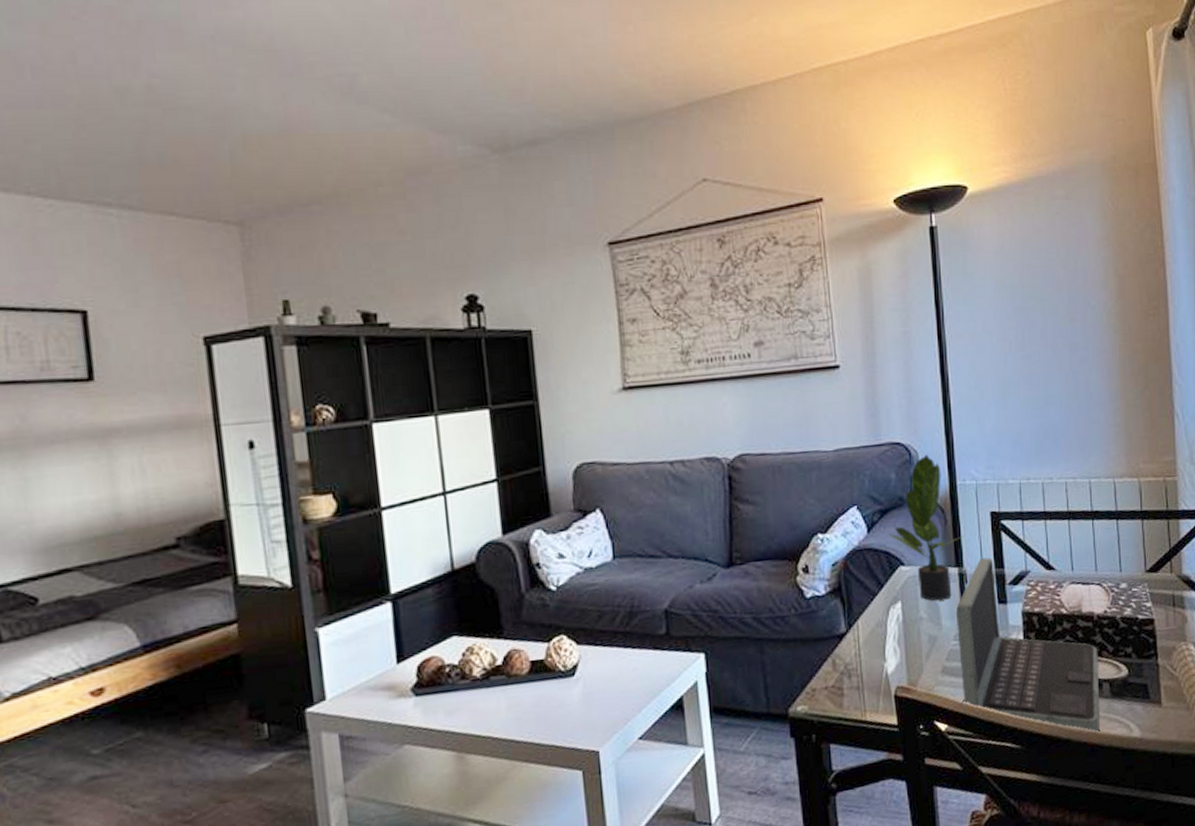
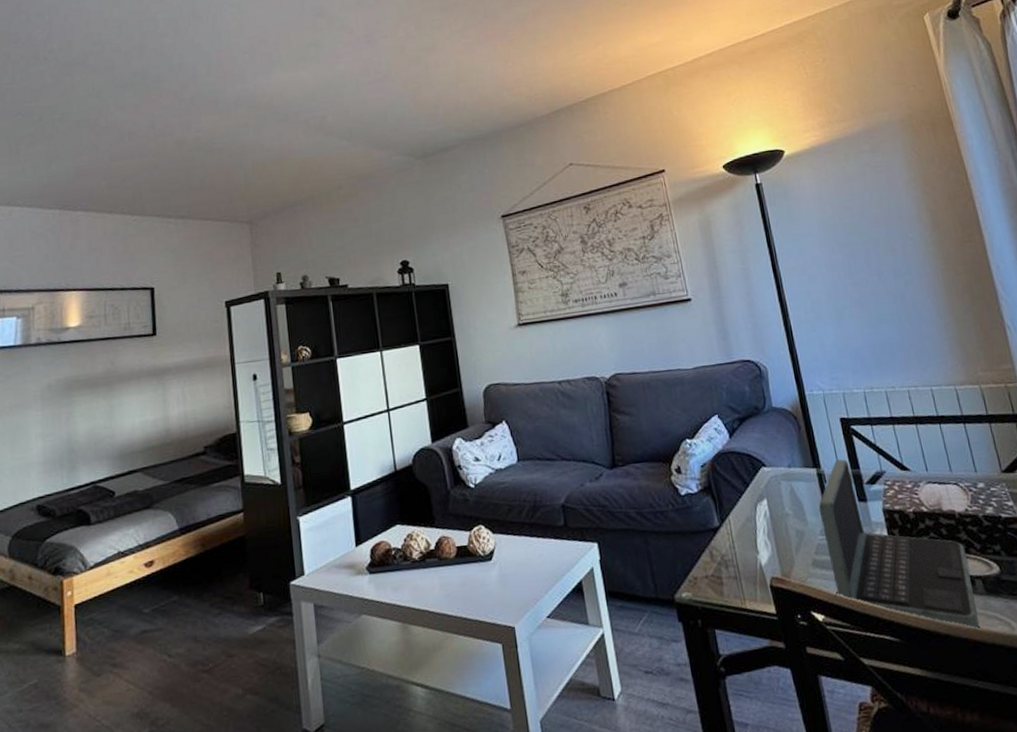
potted plant: present [888,454,964,601] -> none [748,369,818,499]

